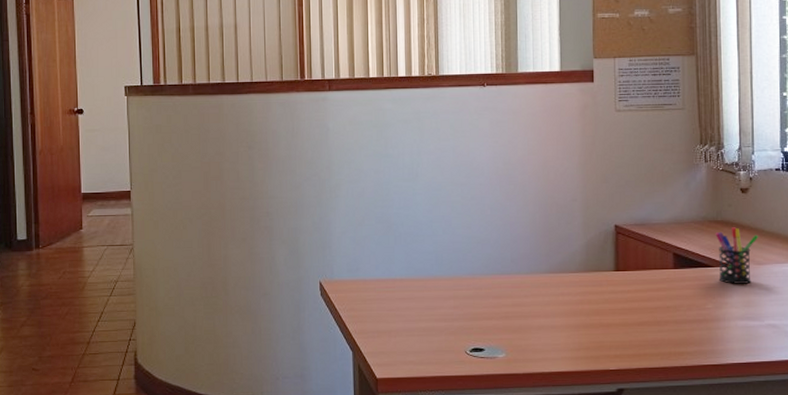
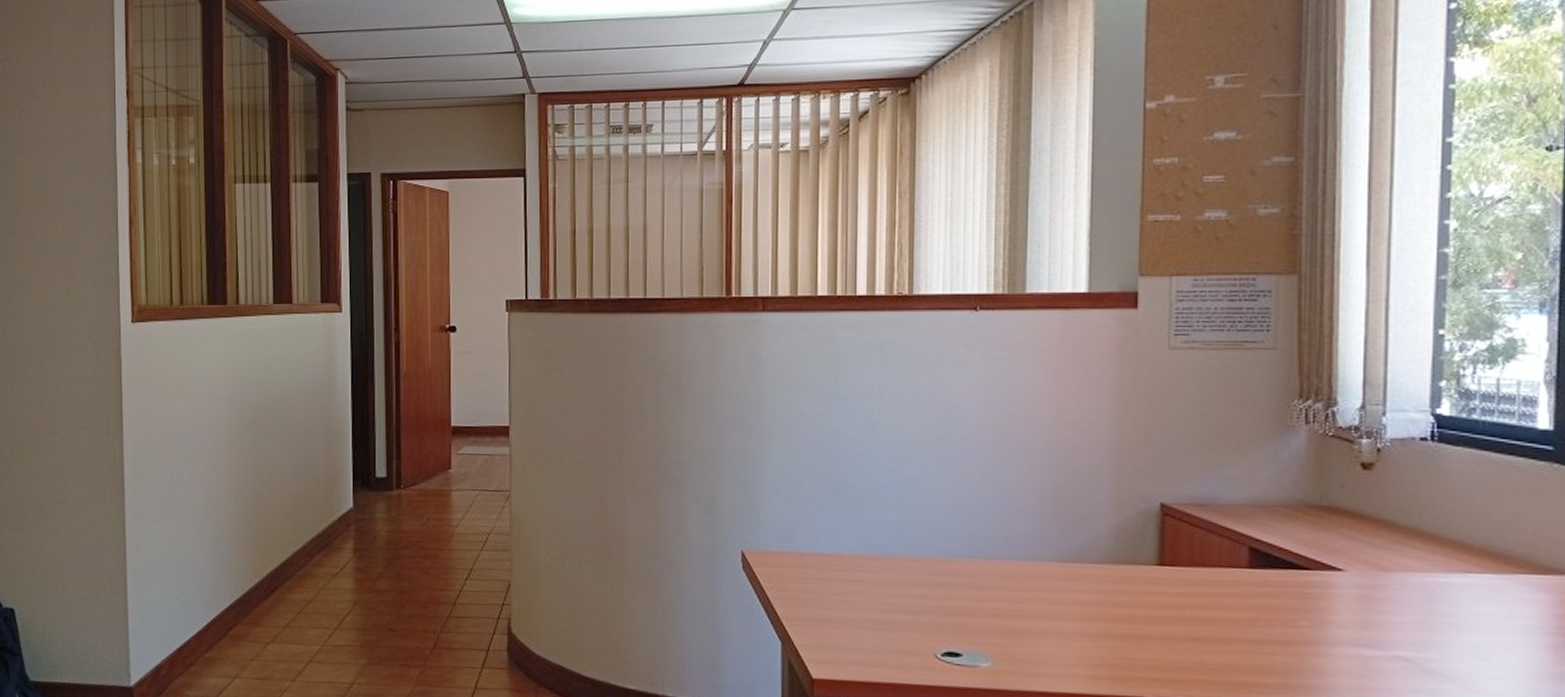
pen holder: present [715,227,759,284] -> none [1316,516,1387,597]

